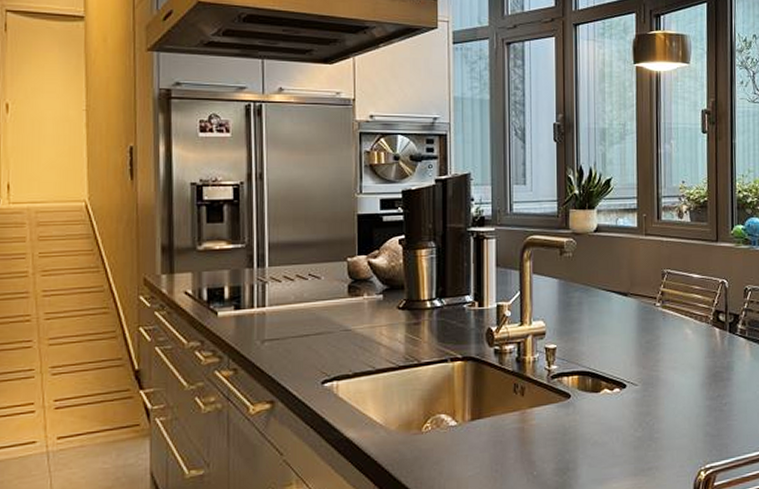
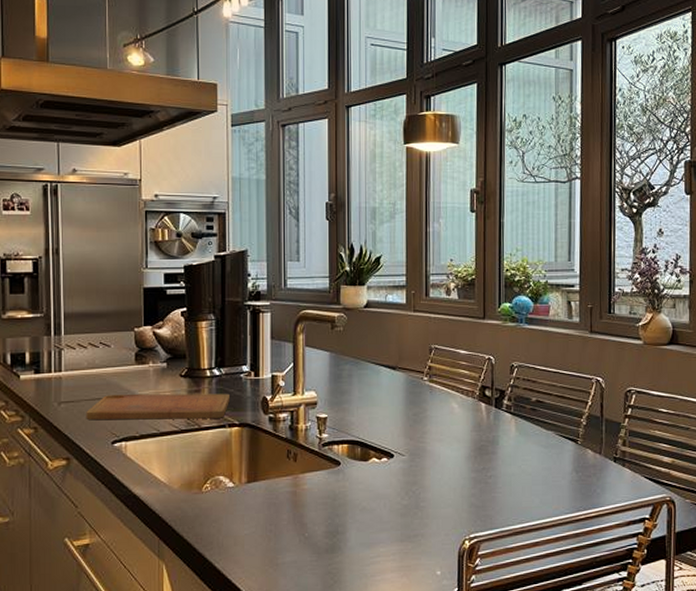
cutting board: none [293,325,452,359] -> present [86,393,230,421]

